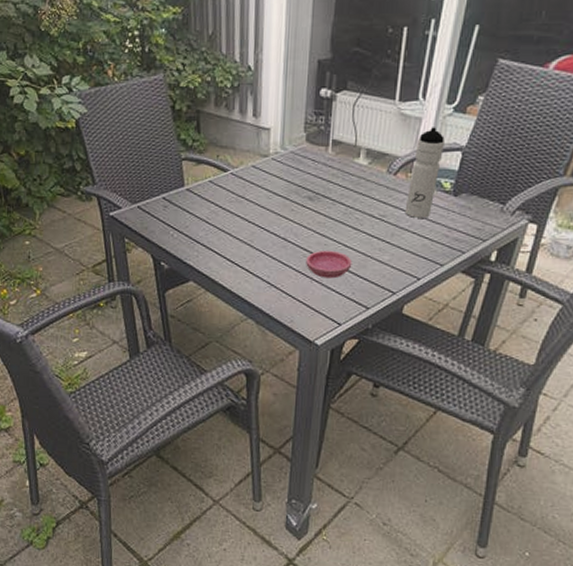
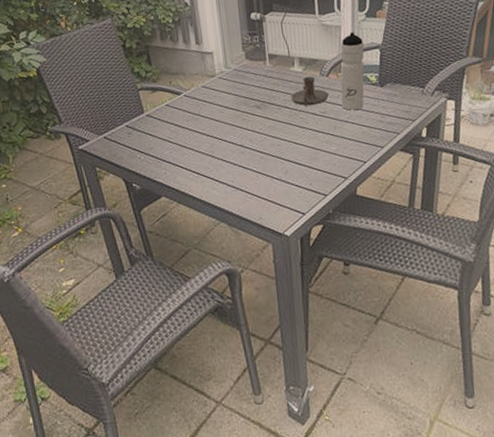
saucer: present [306,250,352,279] -> none [264,149,305,175]
candle holder: none [349,172,392,206] -> present [291,76,329,107]

